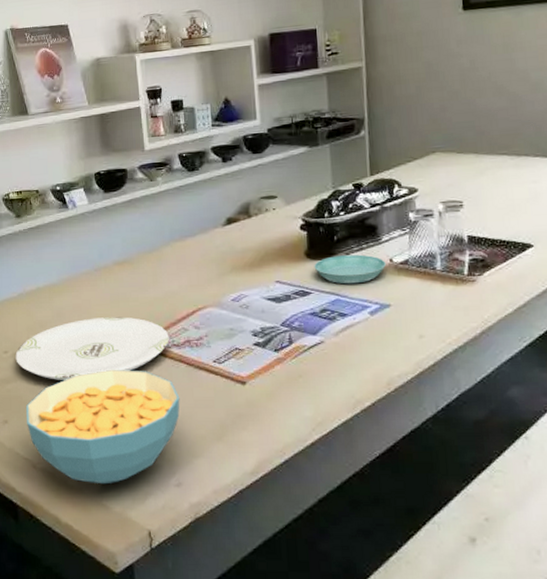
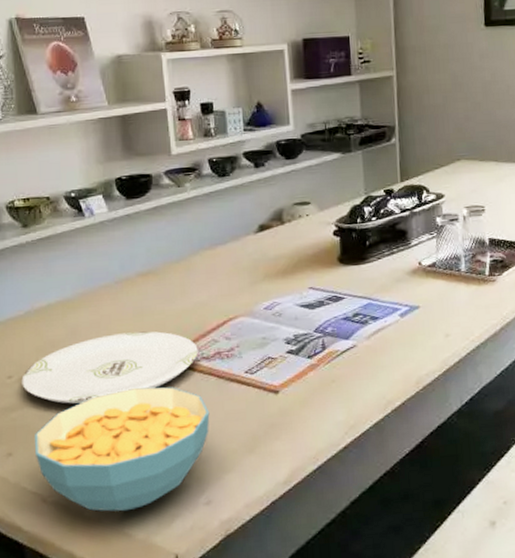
saucer: present [314,254,386,284] -> none [347,258,415,288]

